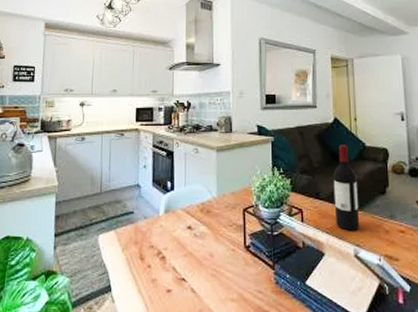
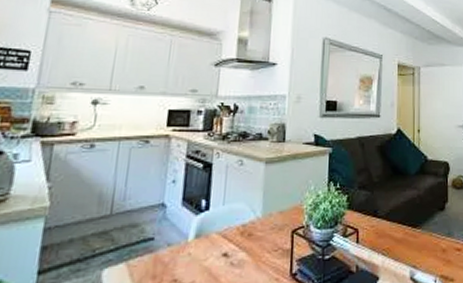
wine bottle: present [333,144,360,231] -> none [392,157,418,251]

